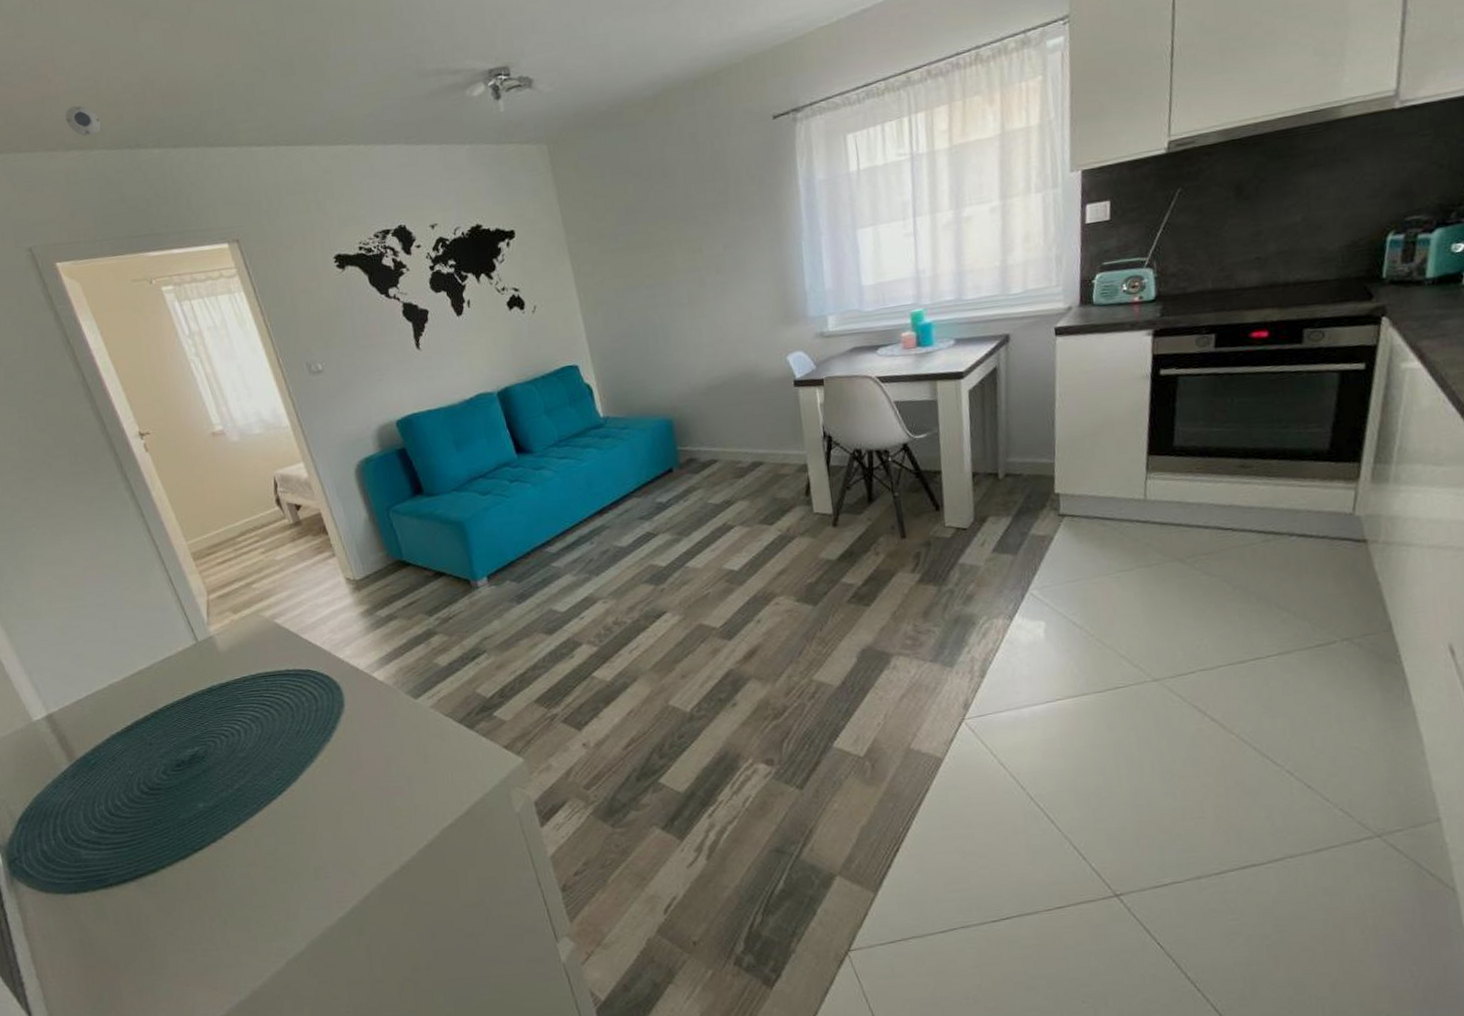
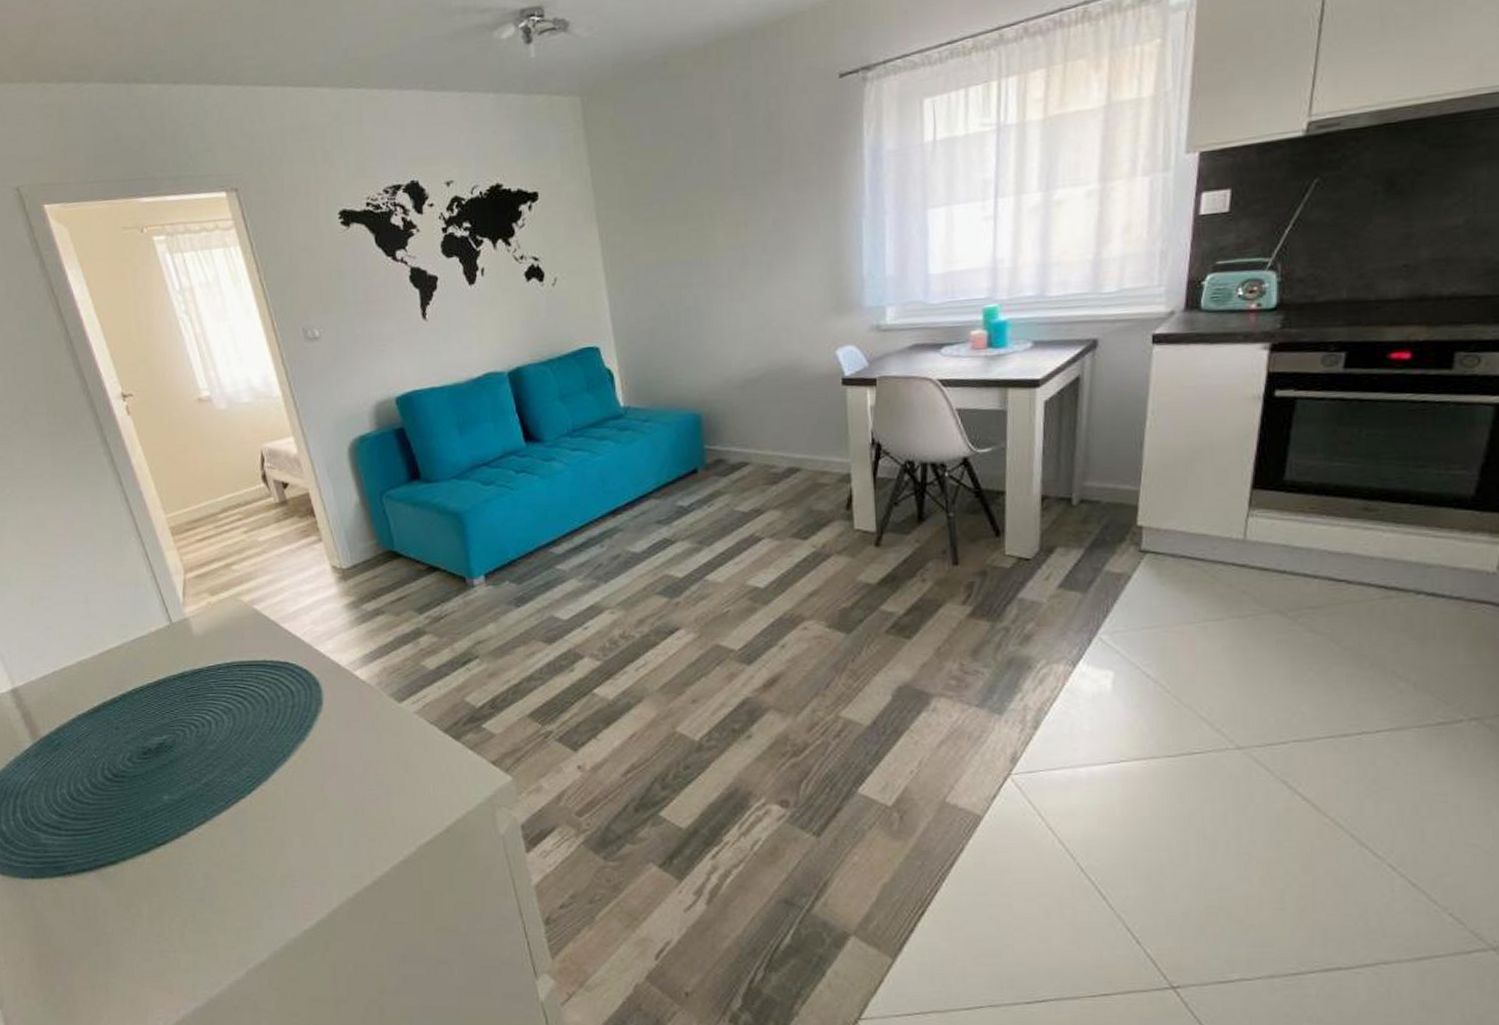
smoke detector: present [65,105,101,137] -> none [61,33,98,68]

